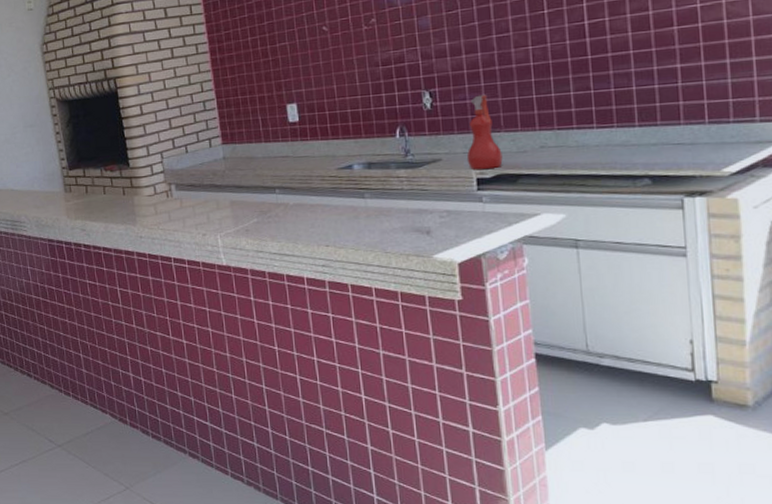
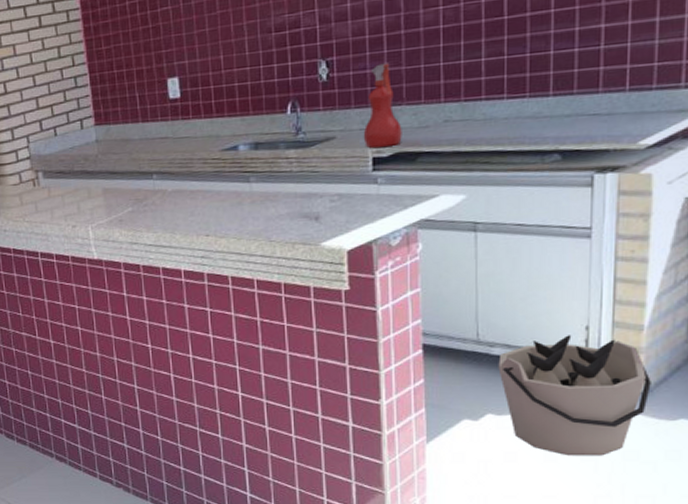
bucket: none [609,348,759,468] -> present [498,335,651,456]

